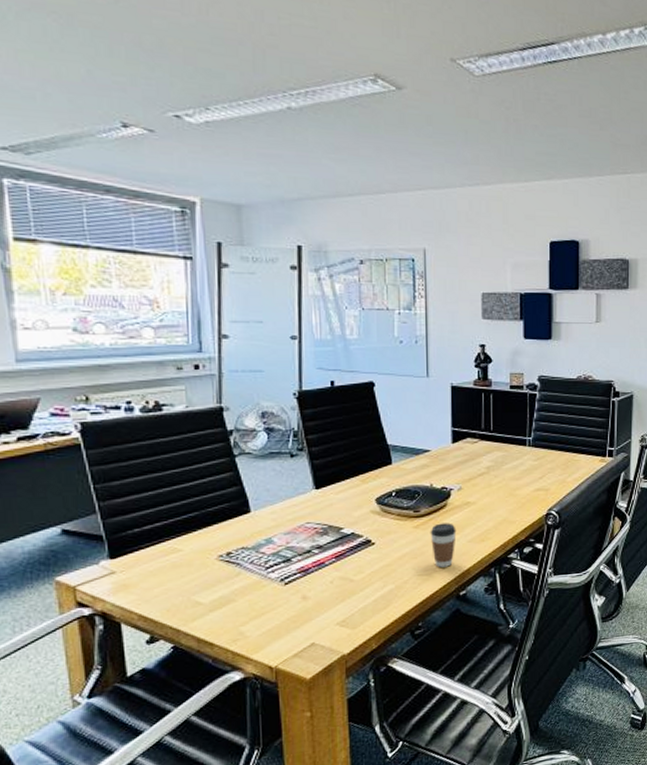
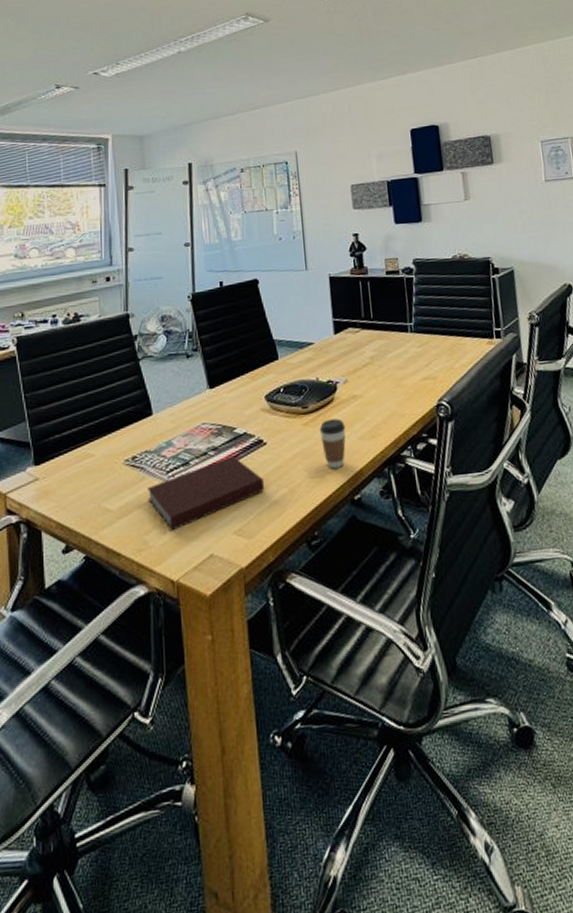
notebook: none [244,554,370,623] -> present [147,456,264,531]

